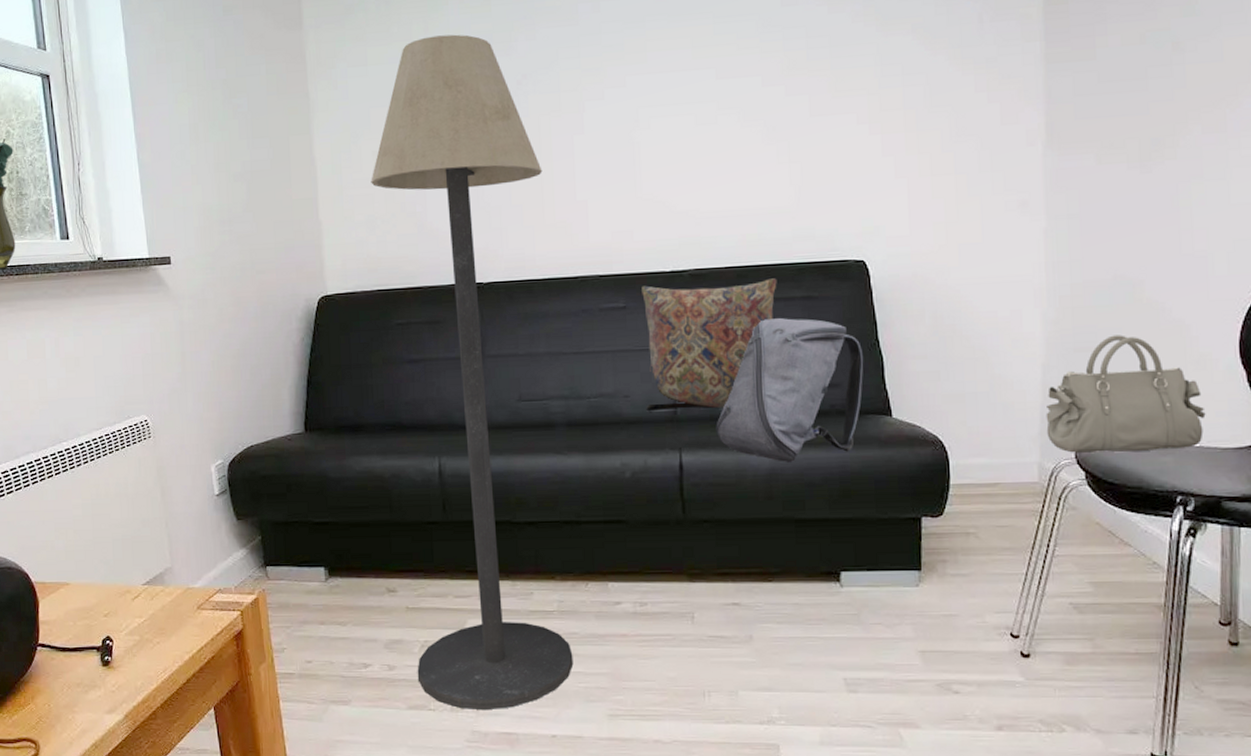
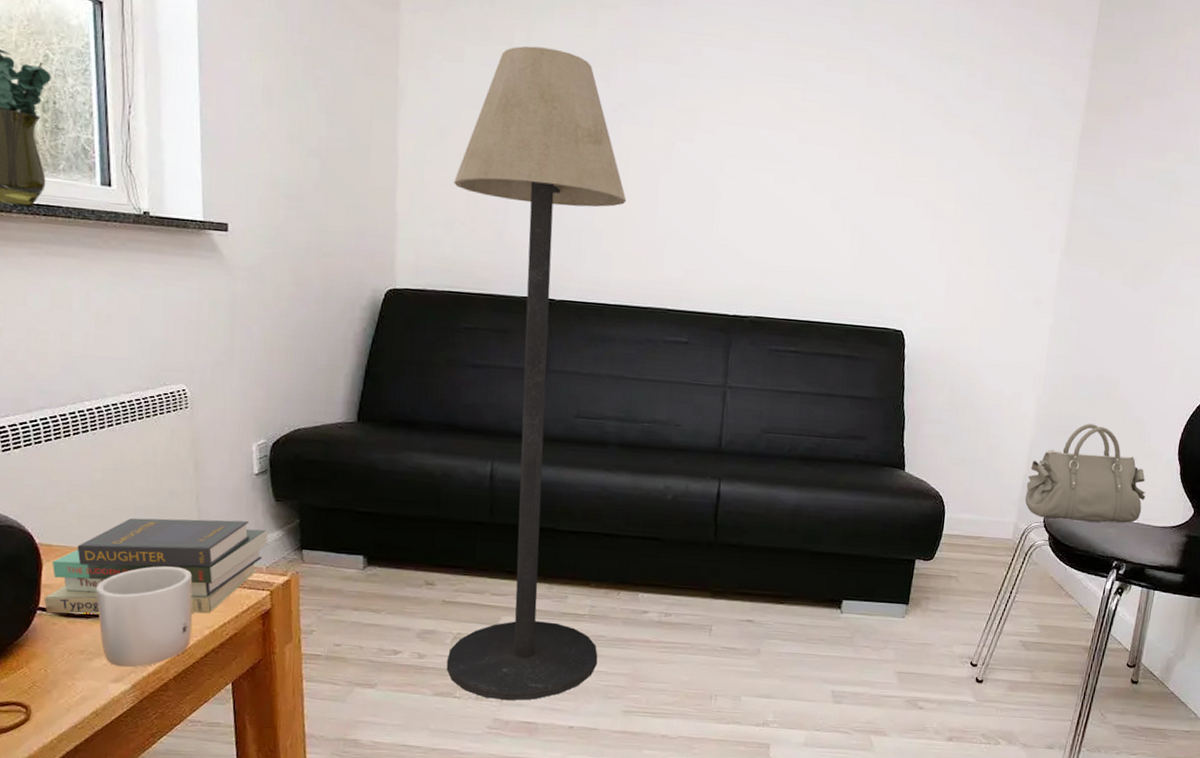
books: none [43,543,234,649] -> present [45,518,268,614]
mug: none [86,594,174,698] -> present [96,566,193,668]
pillow: present [642,278,777,412] -> none [694,325,826,447]
backpack: present [716,317,864,462] -> none [754,371,889,501]

